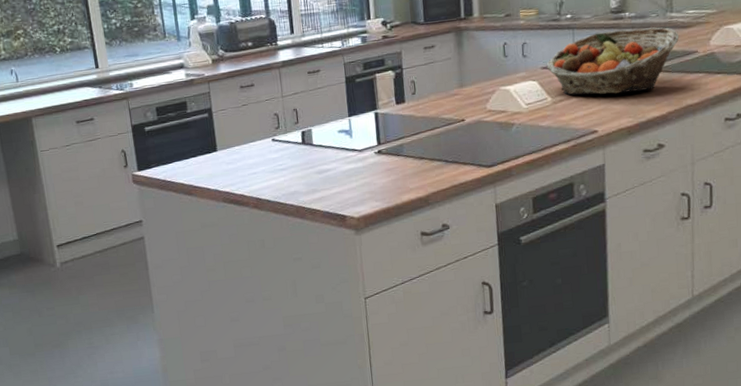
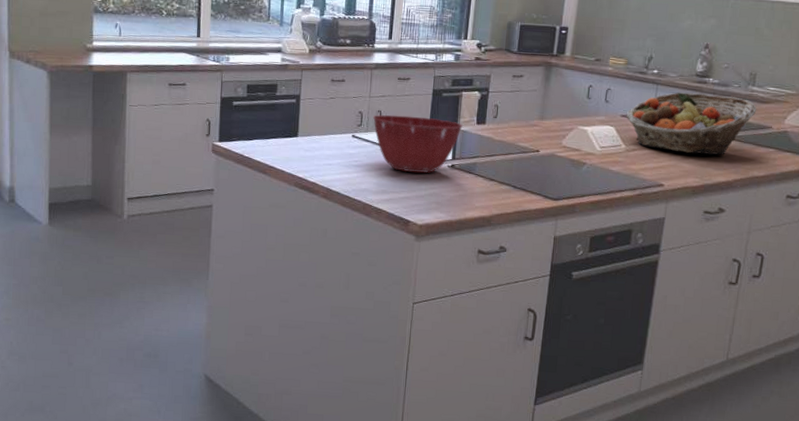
mixing bowl: none [289,106,383,167] -> present [372,115,463,173]

